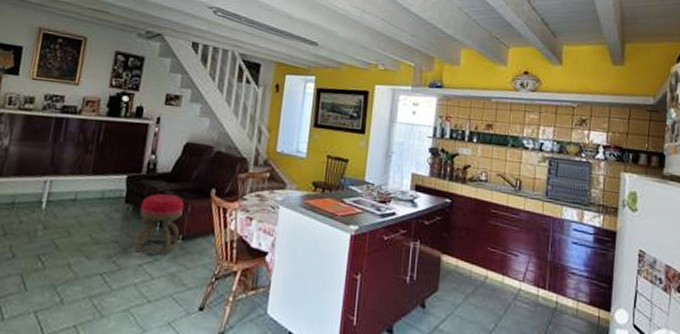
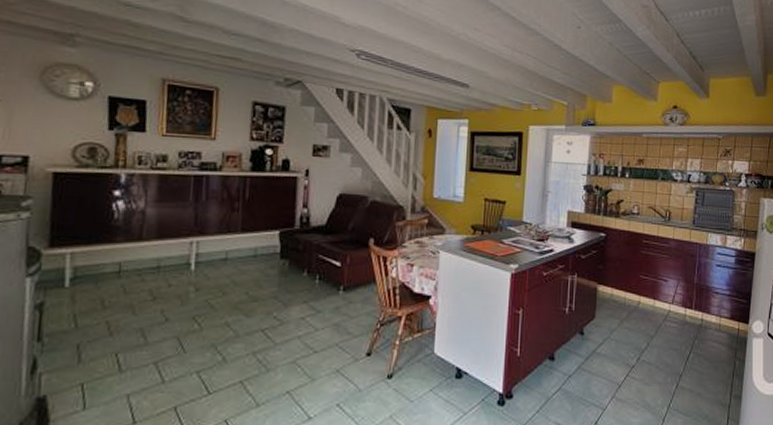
stool: present [134,193,185,255] -> none [294,246,343,306]

